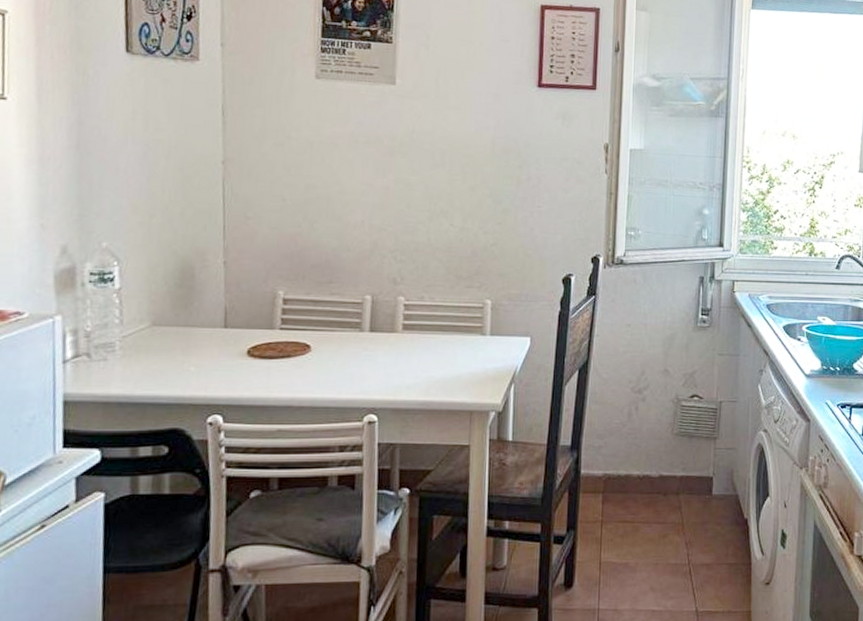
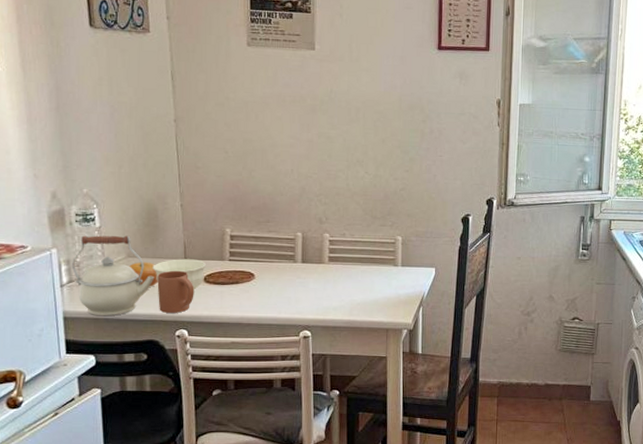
kettle: none [79,299,185,400] -> present [71,235,155,317]
fruit: none [152,331,190,362] -> present [128,261,158,287]
bowl: none [183,327,252,366] -> present [152,259,207,290]
cup: none [187,341,235,394] -> present [157,270,194,313]

